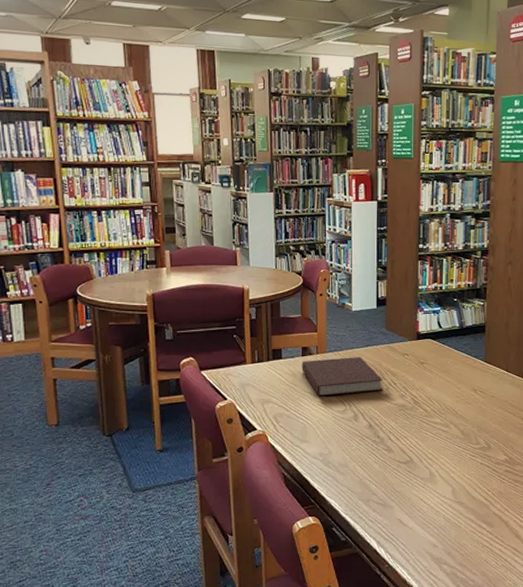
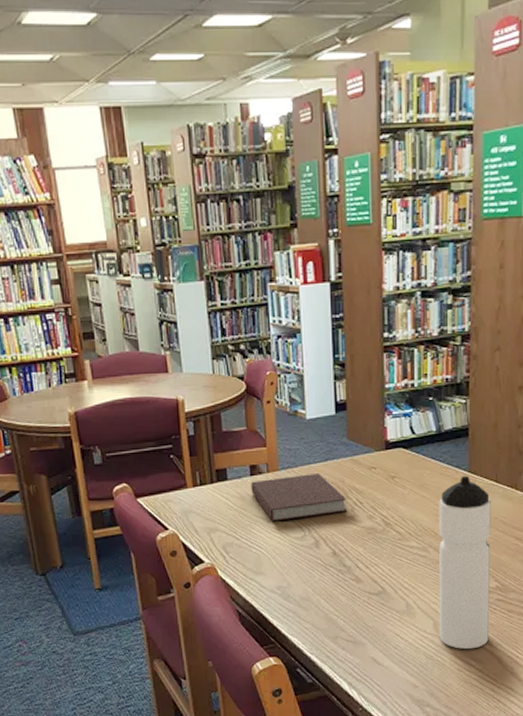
water bottle: none [456,364,502,514] -> present [439,475,491,650]

